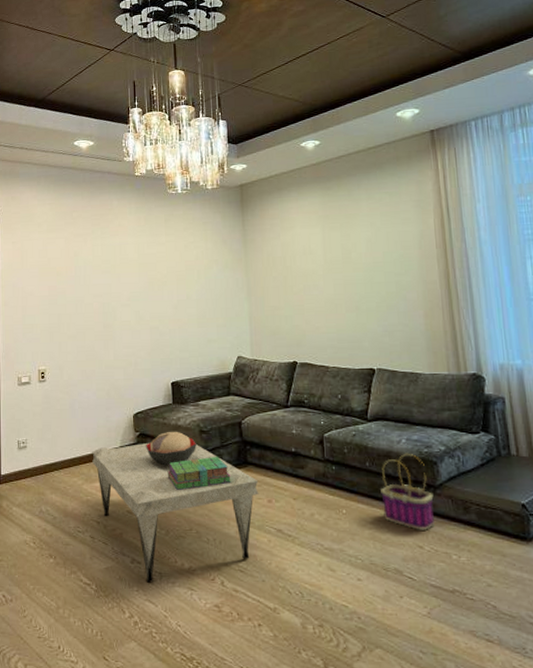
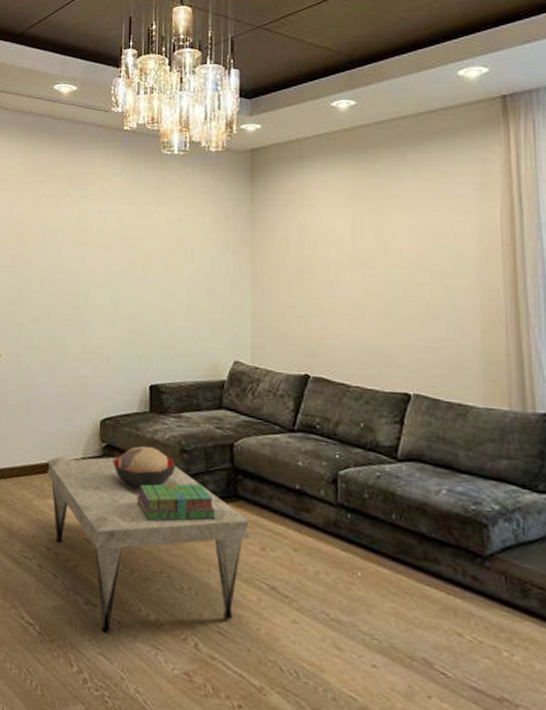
basket: present [381,453,434,530] -> none [409,507,481,614]

